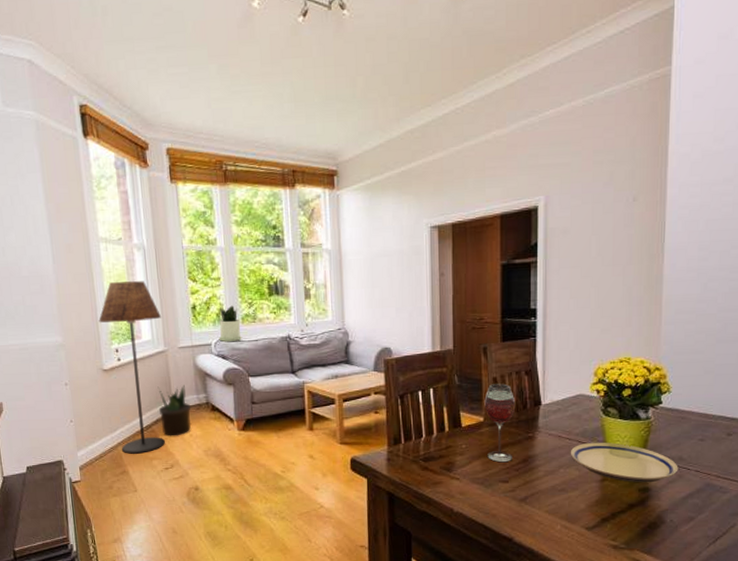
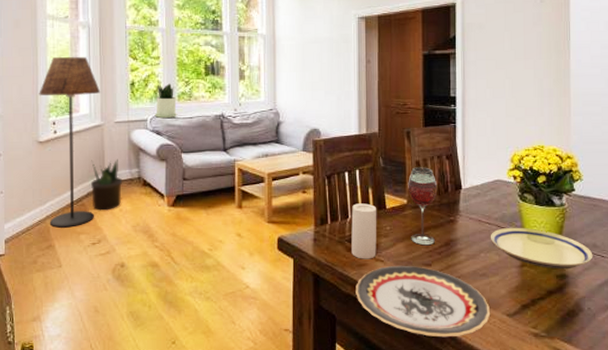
candle: none [425,422,453,478] -> present [351,203,377,259]
plate: none [431,482,569,551] -> present [356,265,491,338]

